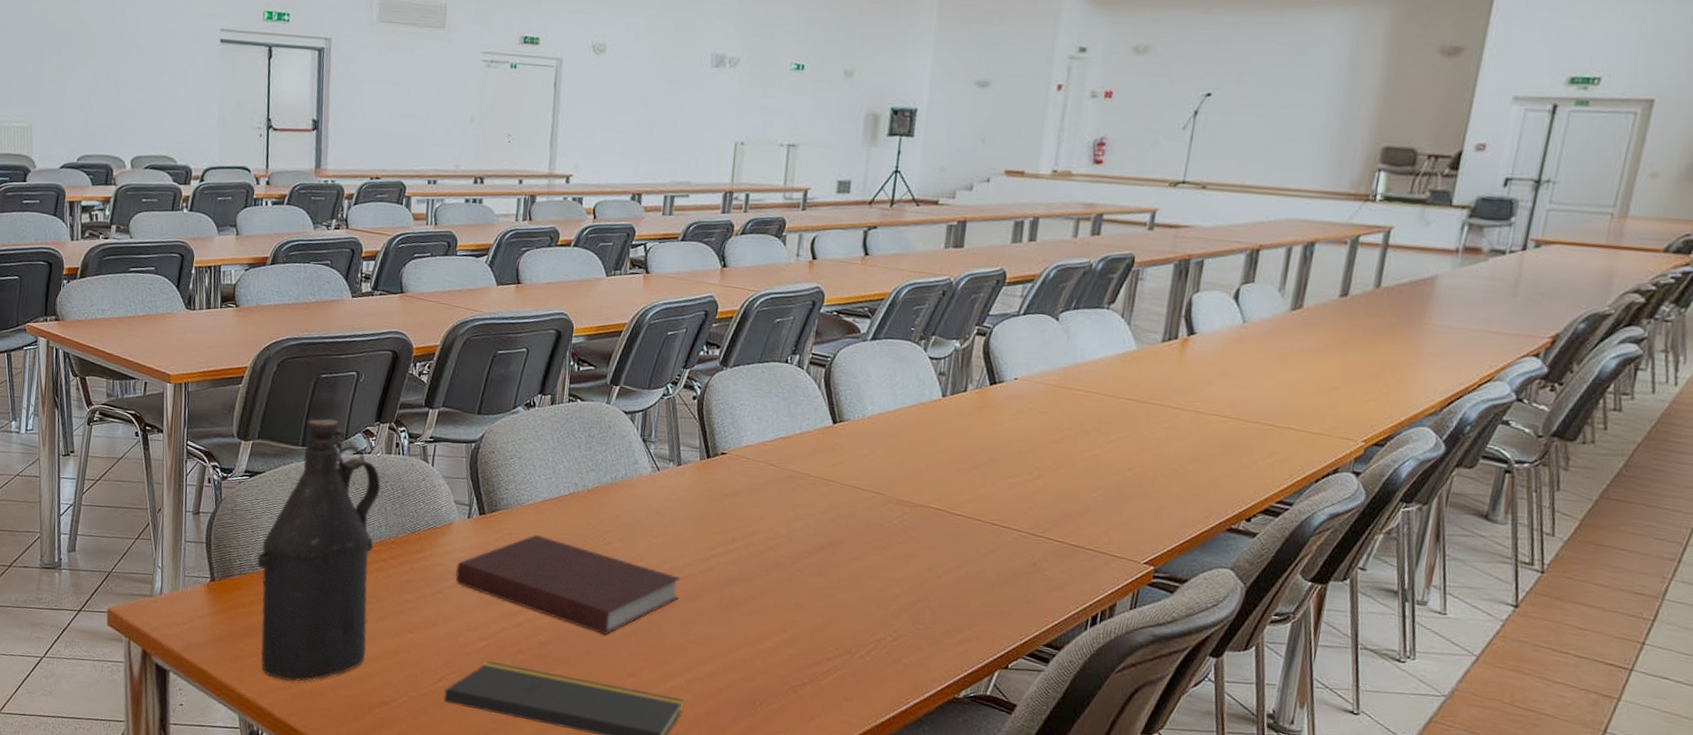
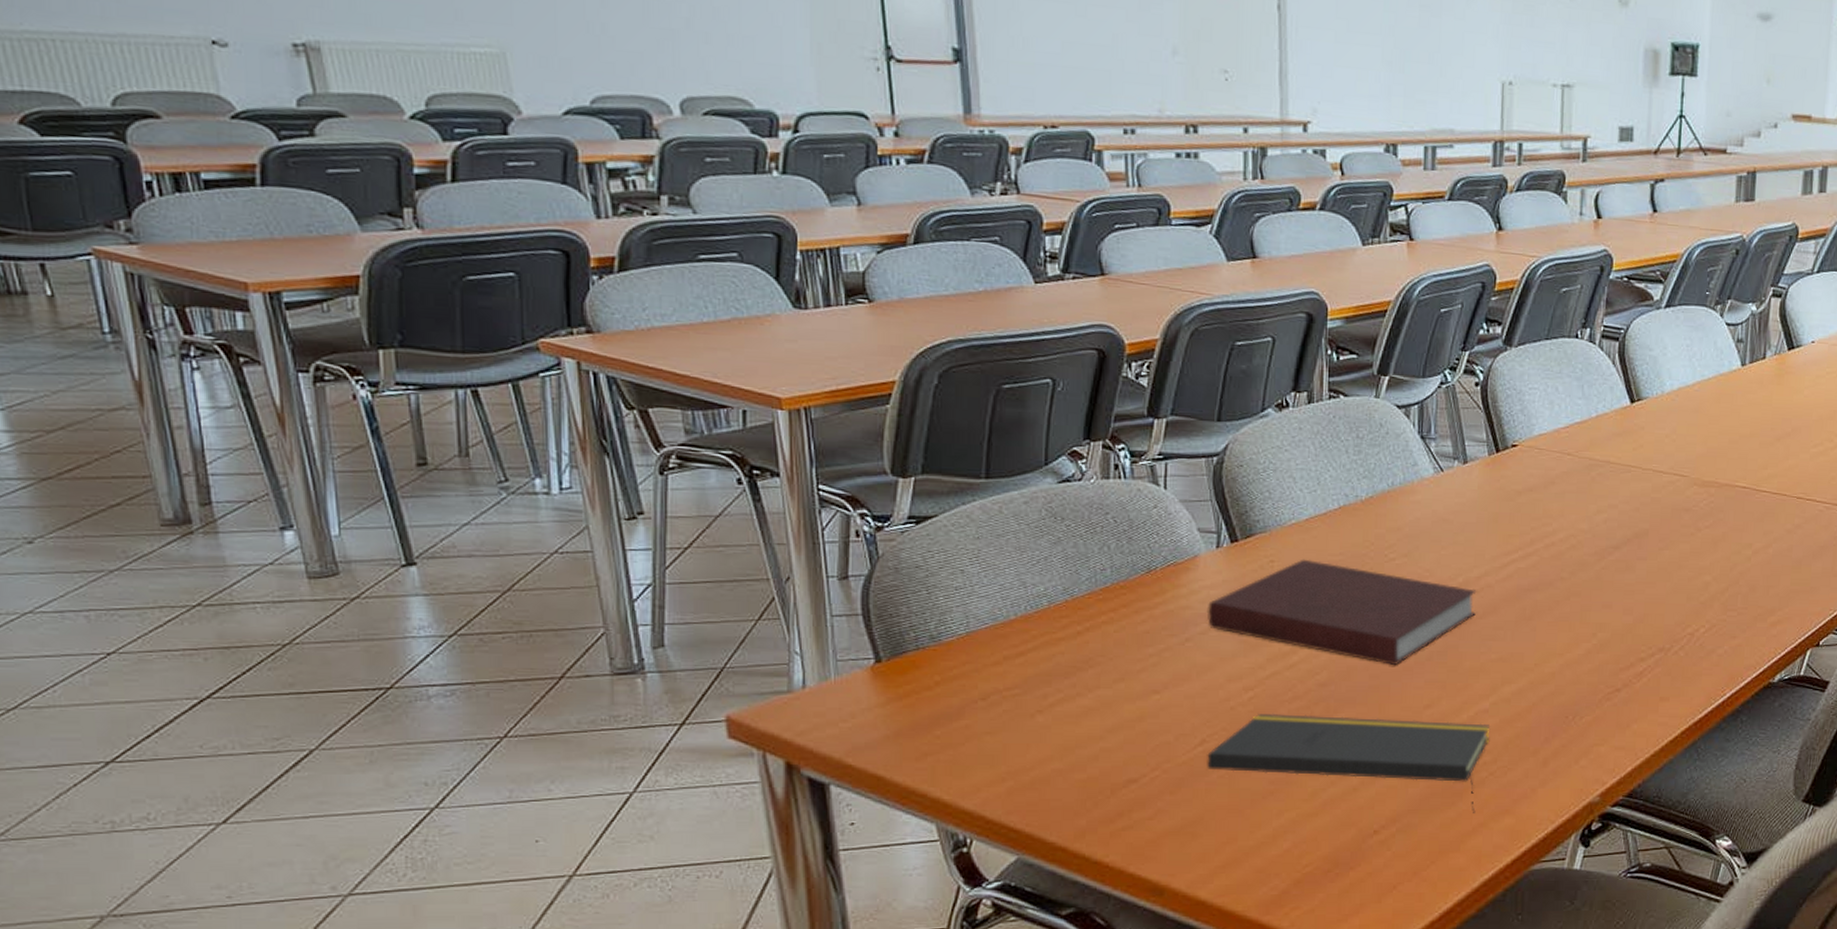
bottle: present [256,418,381,682] -> none [938,440,1101,774]

